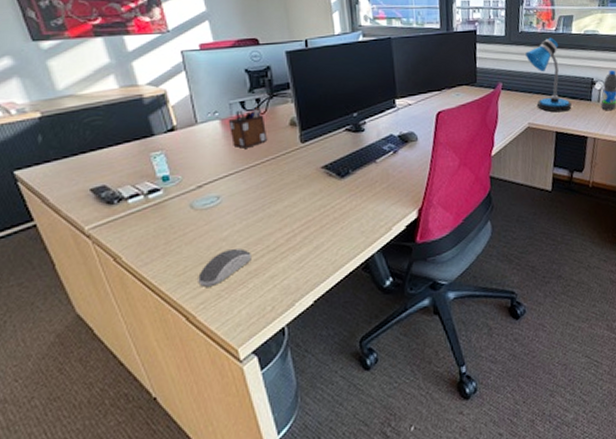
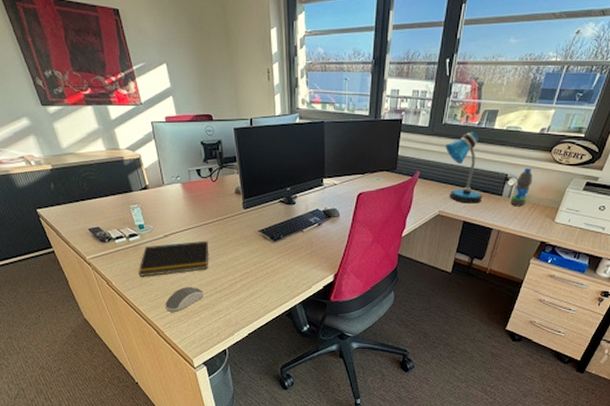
notepad: none [160,186,258,245] -> present [138,241,209,277]
desk organizer: present [228,106,268,149] -> none [187,174,218,209]

